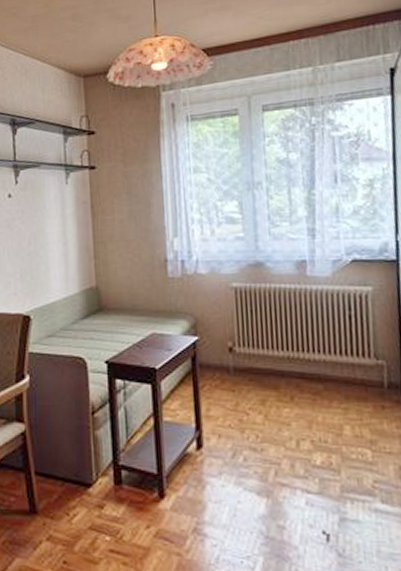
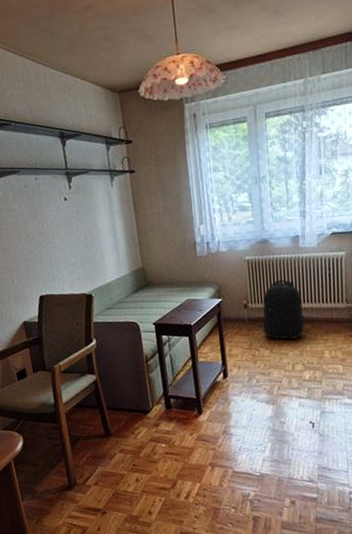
backpack: none [254,317,315,403] -> present [262,279,305,340]

